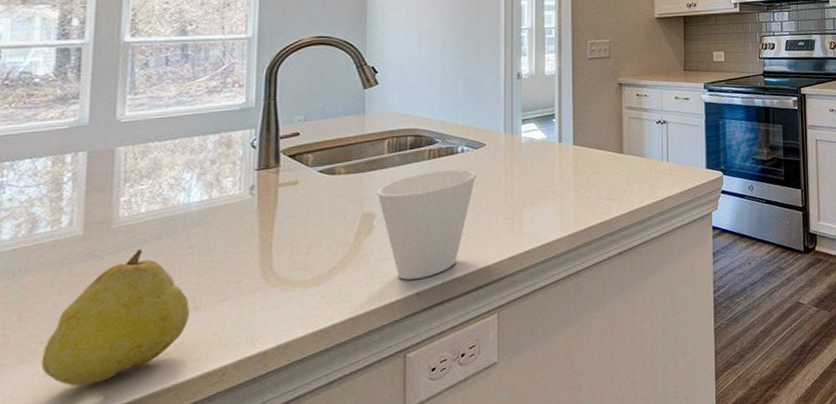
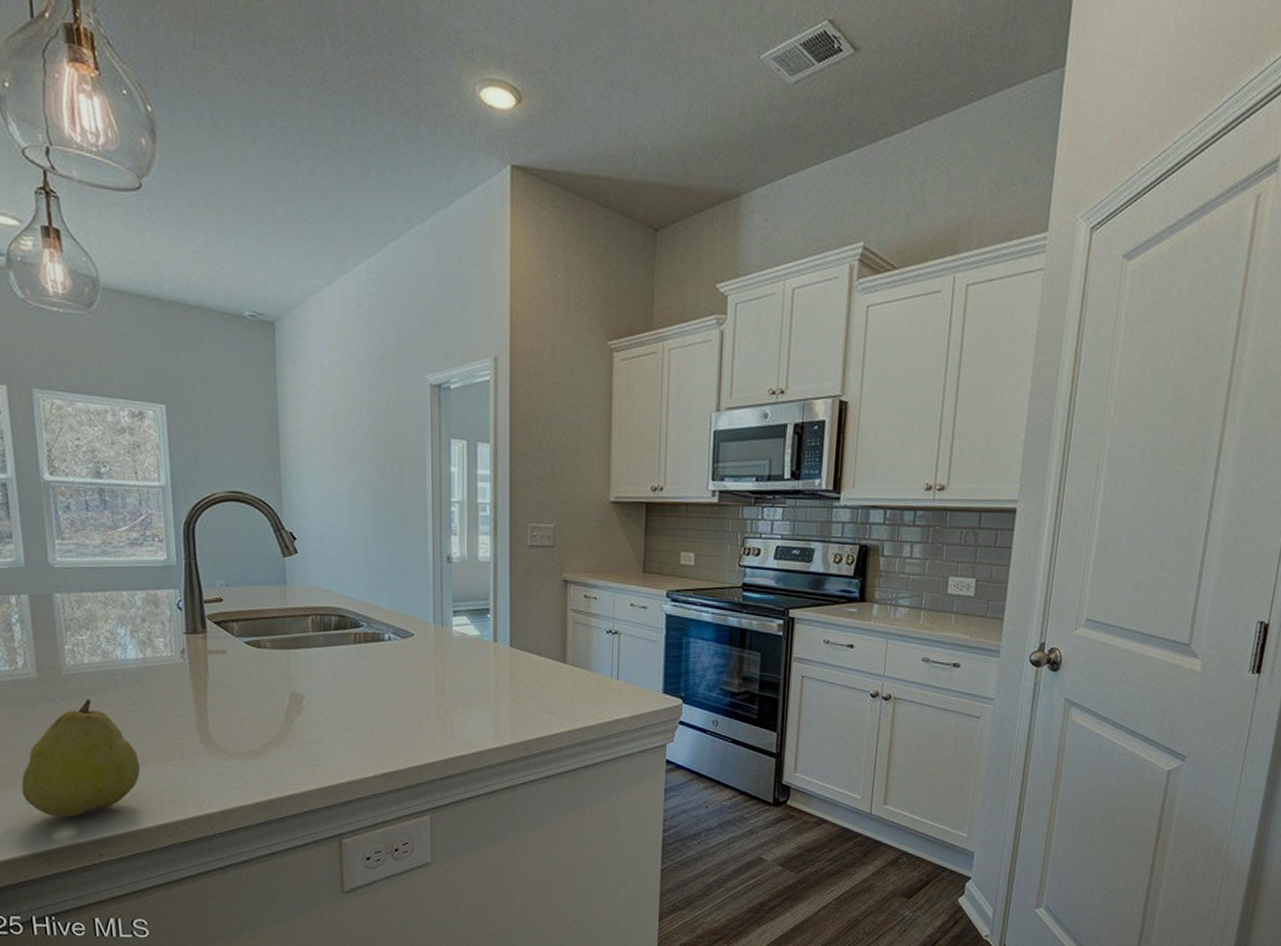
cup: present [377,169,476,280] -> none [303,657,405,768]

